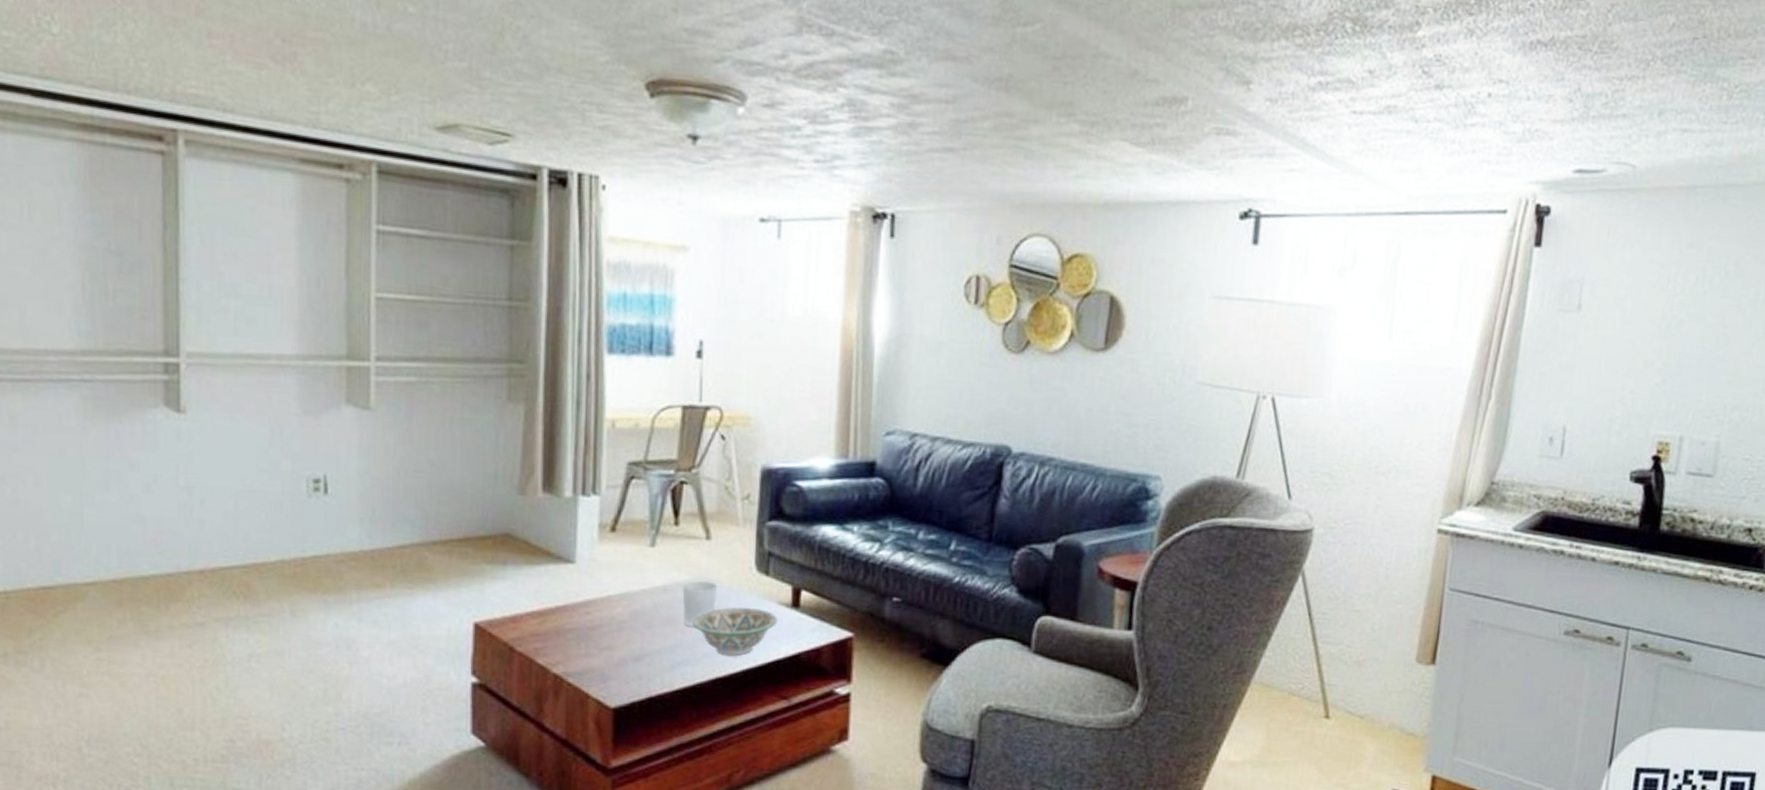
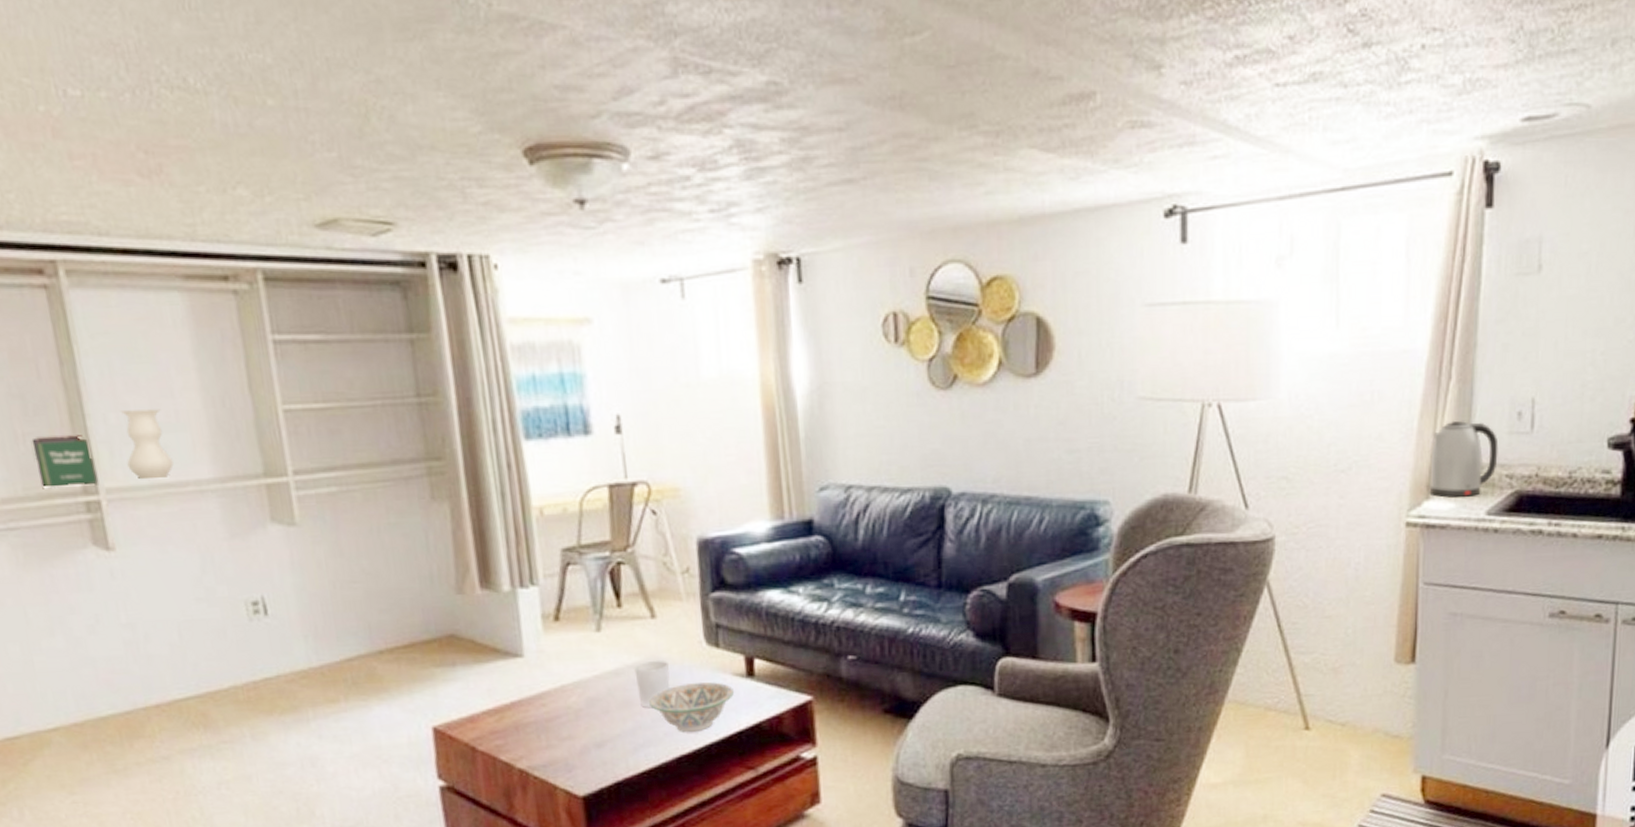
books: none [122,295,180,347] -> present [33,435,98,489]
vase: none [213,279,259,350] -> present [121,409,174,480]
kettle: none [1462,439,1529,512] -> present [1429,421,1499,498]

